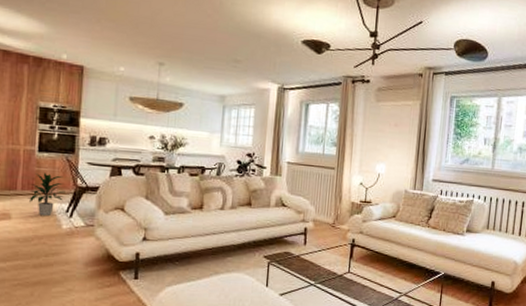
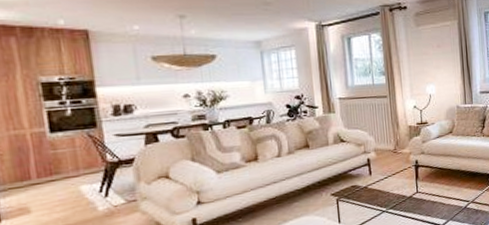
indoor plant: present [28,173,65,216] -> none [48,153,95,203]

